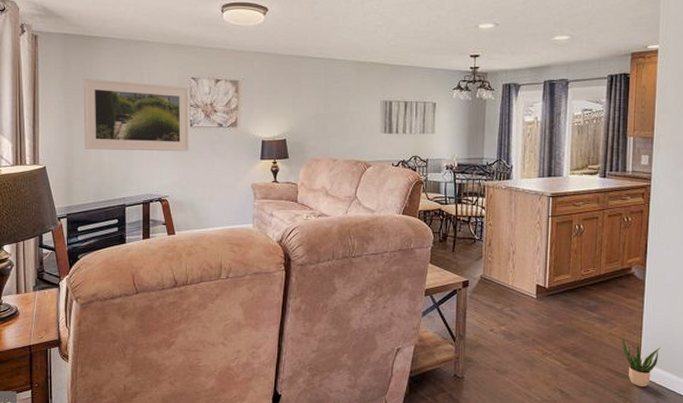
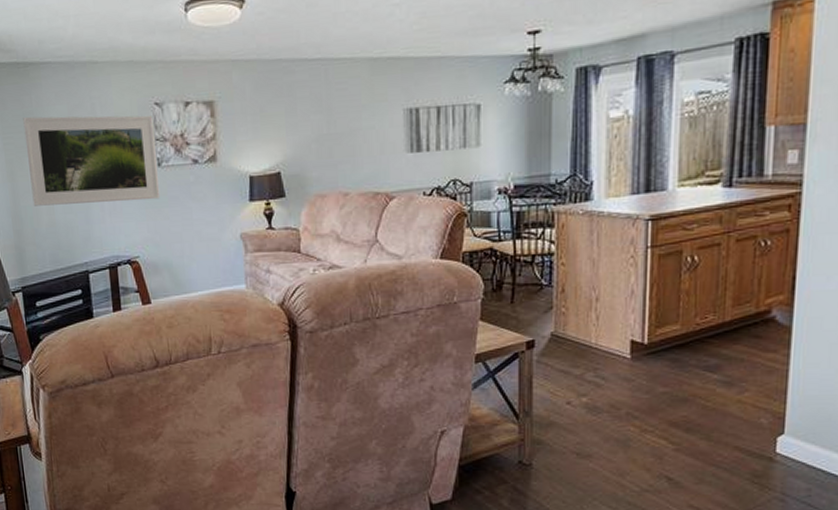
potted plant: present [622,333,661,387] -> none [756,399,815,470]

